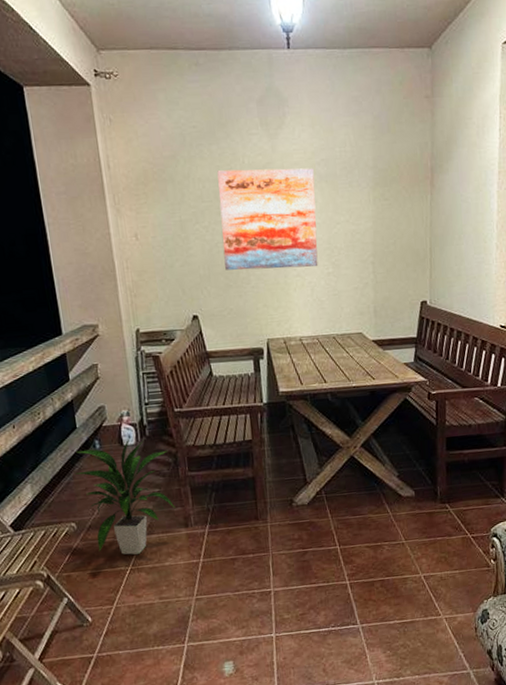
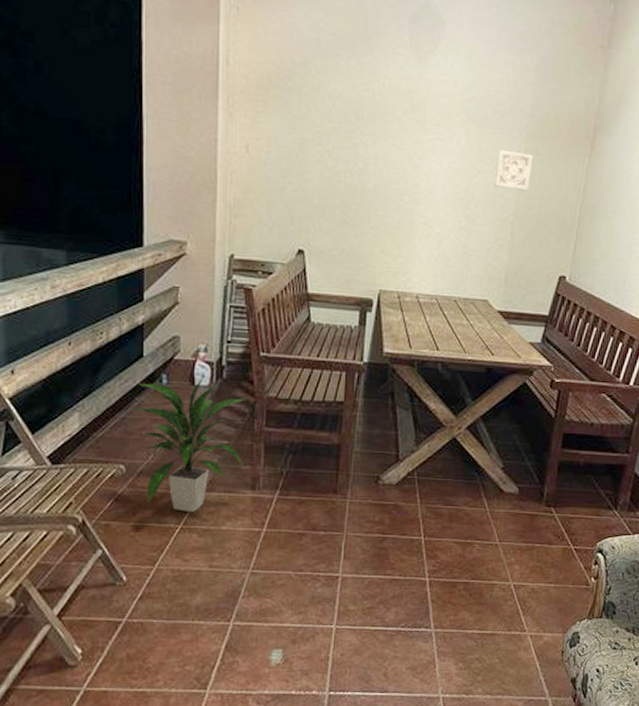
wall art: present [217,168,319,270] -> none [344,89,462,218]
wall ornament: none [351,200,383,234] -> present [494,149,534,191]

